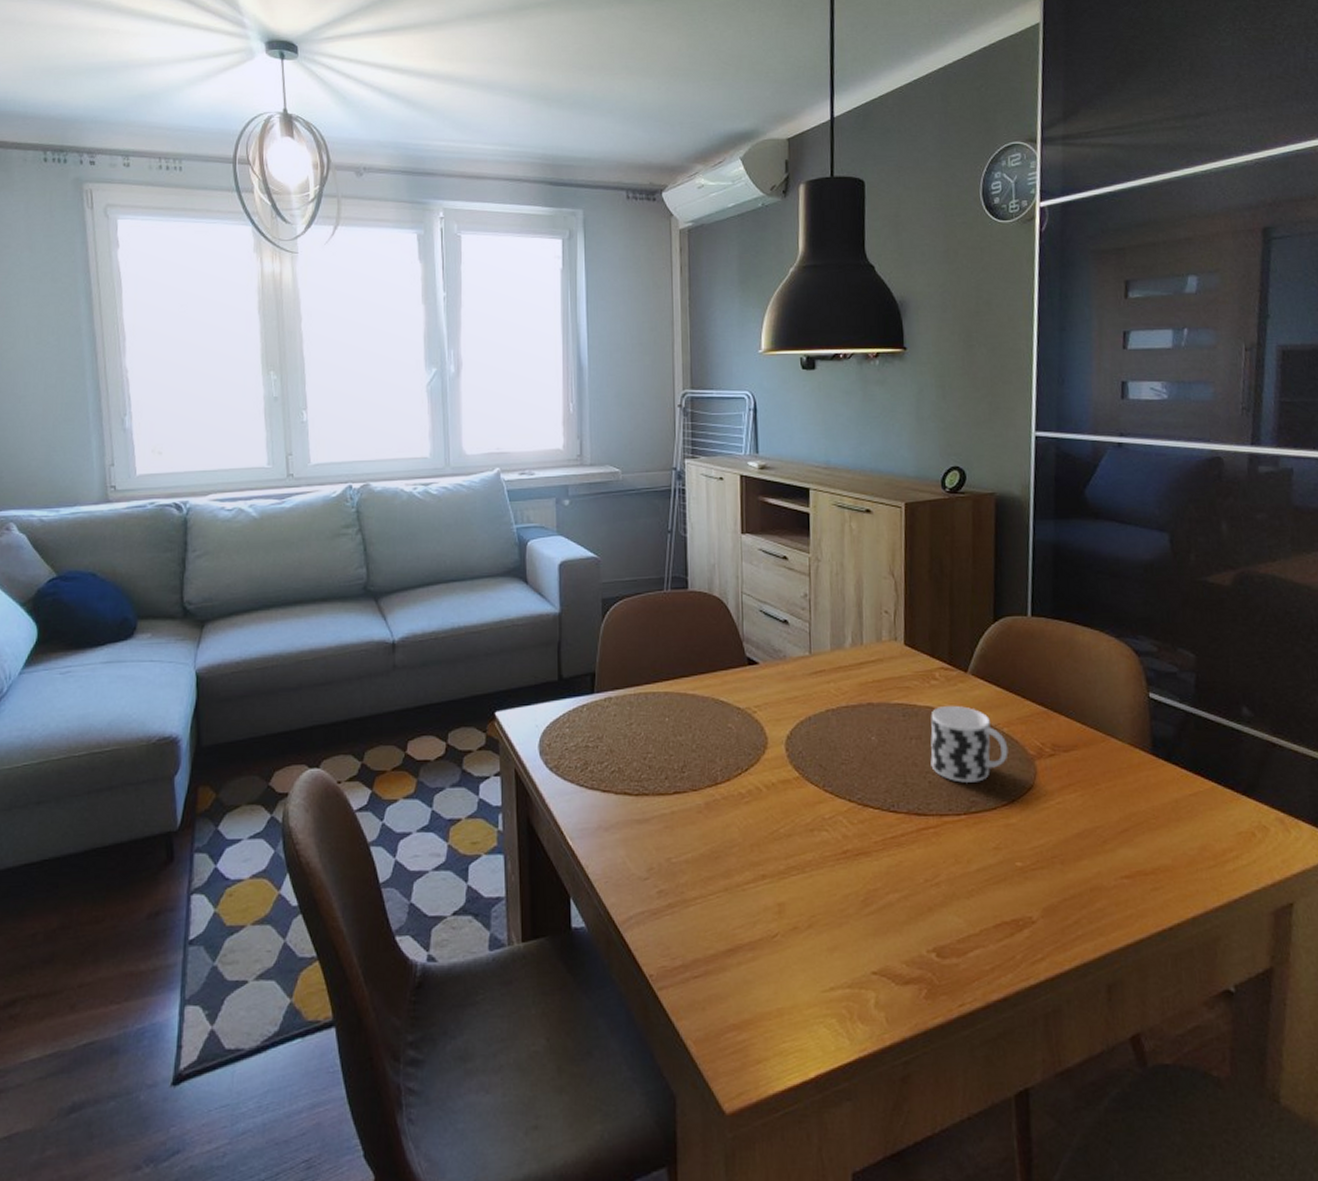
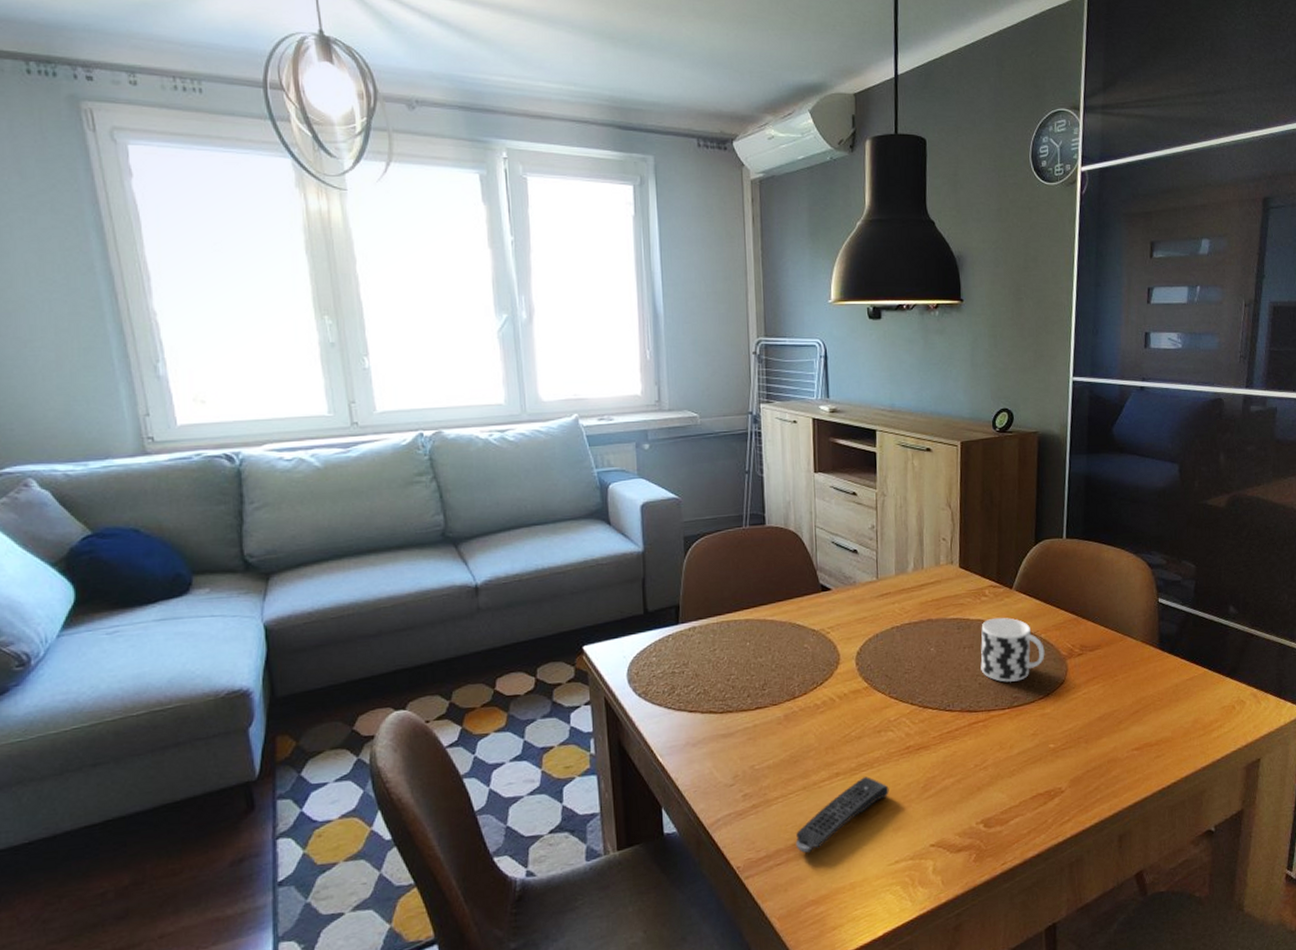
remote control: none [715,882,823,966] -> present [795,776,889,853]

